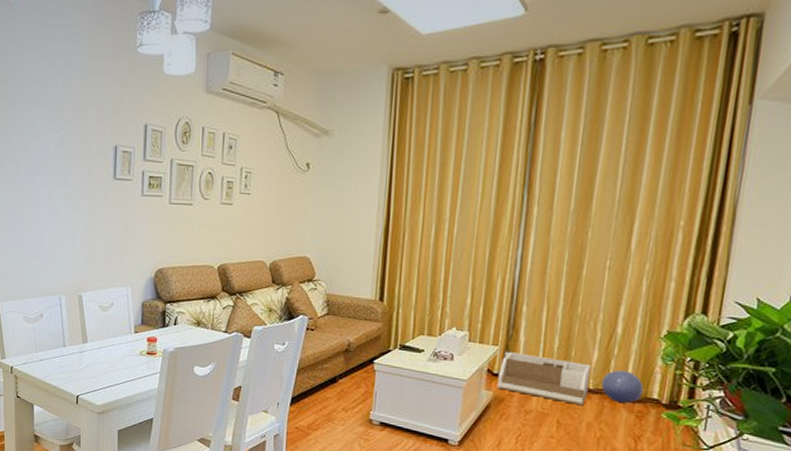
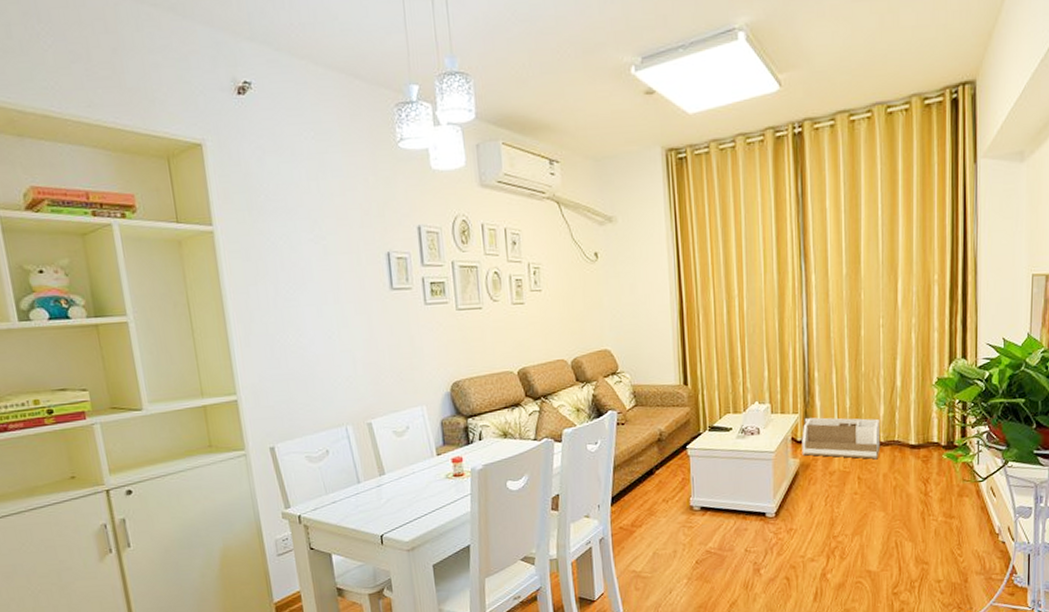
ball: present [601,370,644,403] -> none [890,420,925,451]

